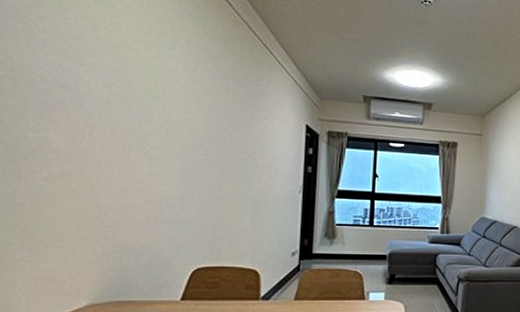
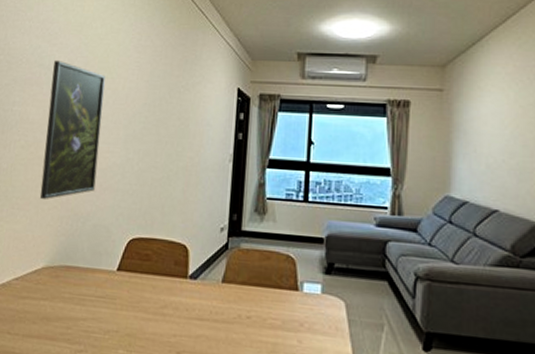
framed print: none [75,82,154,235] -> present [39,60,105,199]

